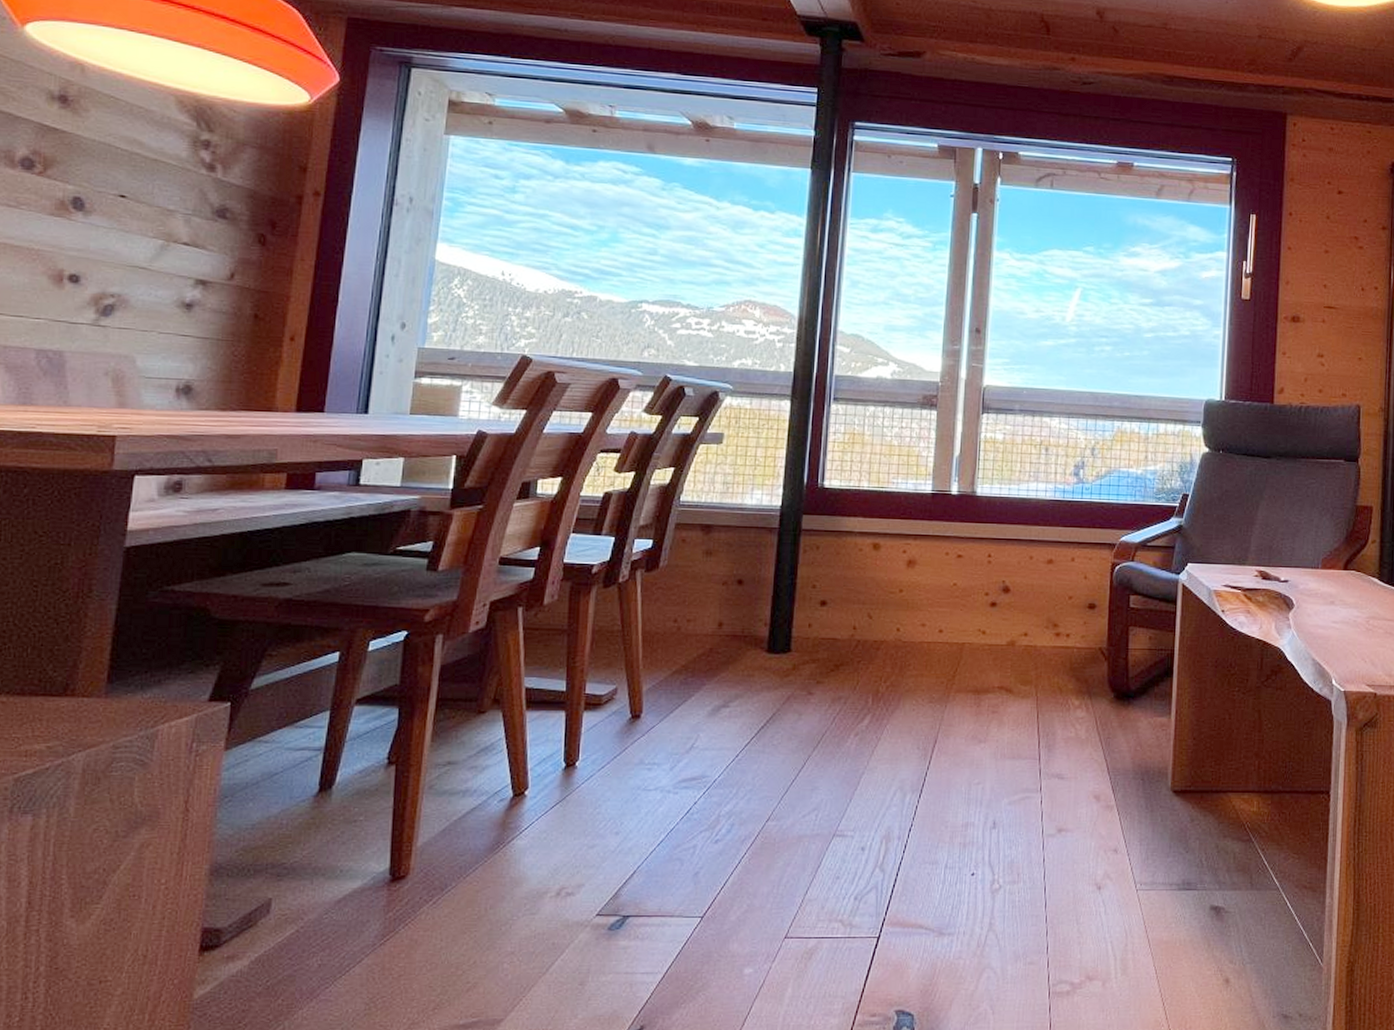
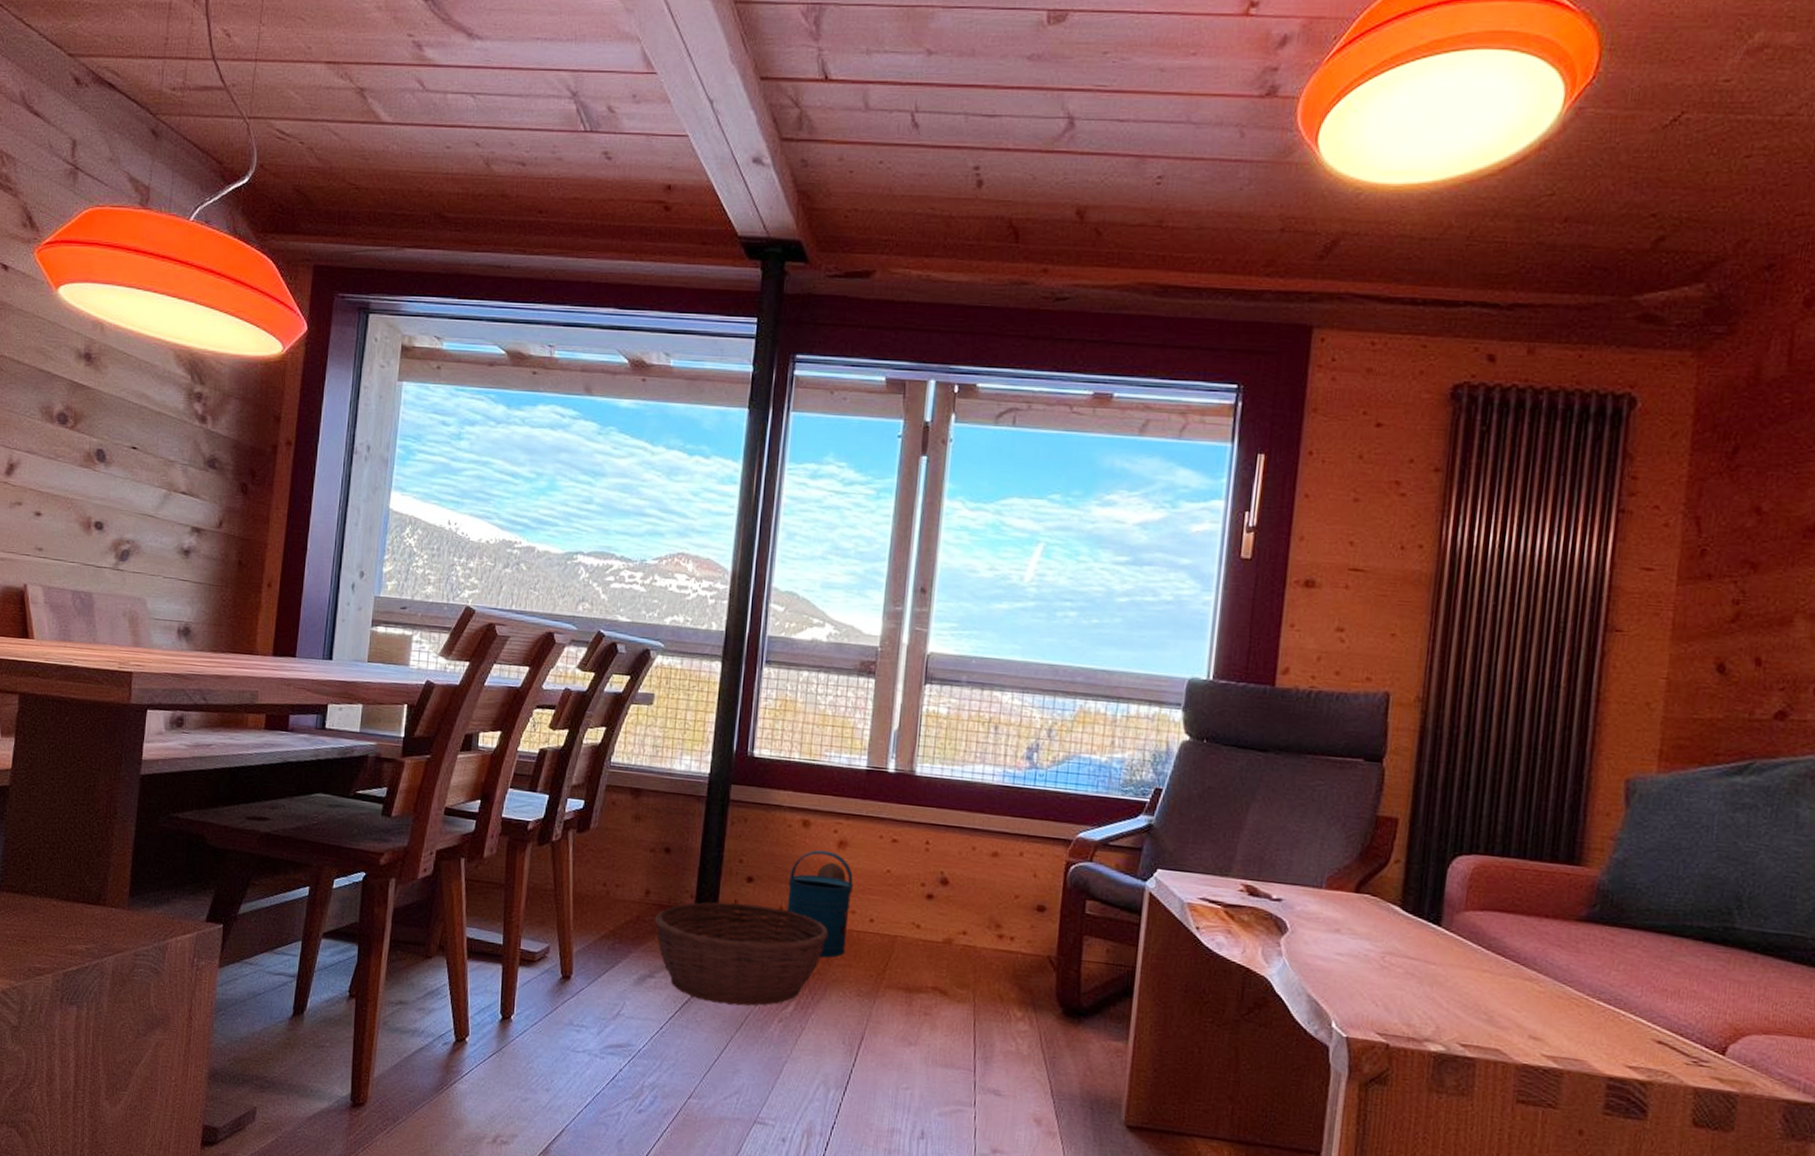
basket: none [728,626,901,725] -> present [655,901,829,1006]
watering can: none [860,571,922,670] -> present [787,850,853,958]

